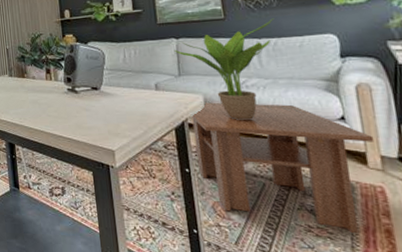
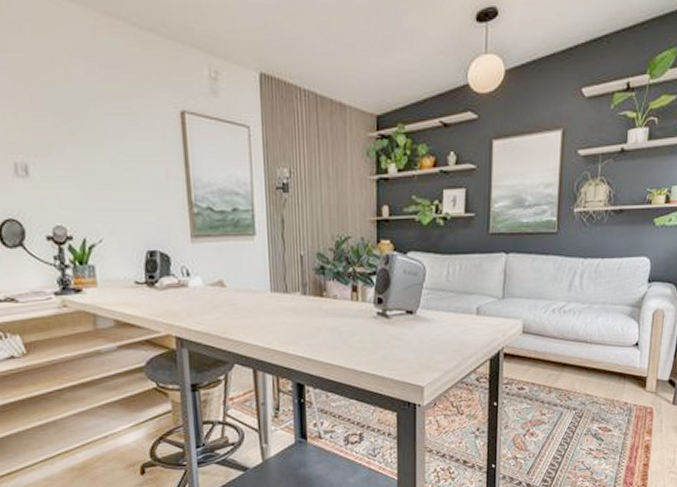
potted plant: present [173,18,275,121] -> none [501,236,602,349]
coffee table: present [190,102,375,234] -> none [506,329,656,452]

